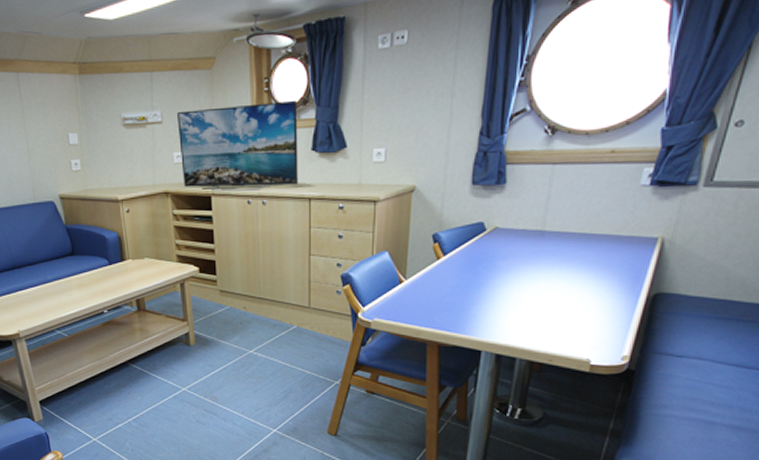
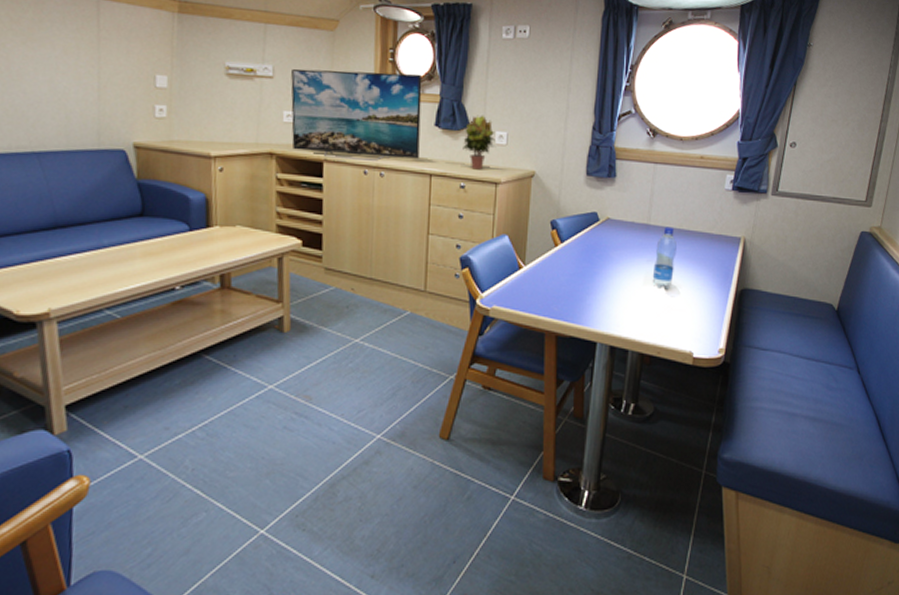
potted plant: none [340,133,374,190] -> present [463,114,496,170]
bottle: none [545,231,576,298] -> present [652,226,676,290]

